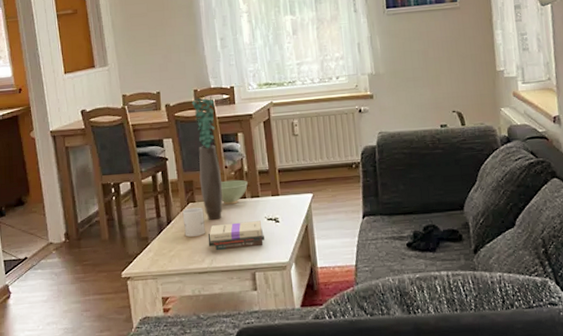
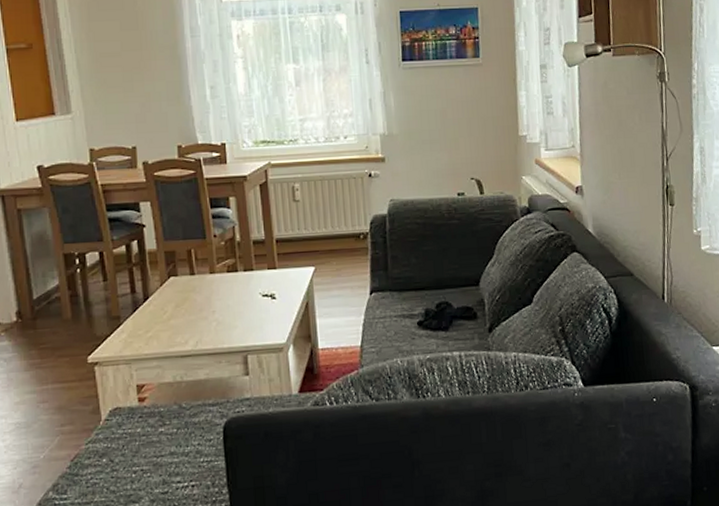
mug: present [182,207,206,238] -> none [162,281,190,317]
vase: present [191,94,223,220] -> none [174,150,211,296]
books: present [207,221,264,251] -> none [192,297,258,331]
bowl: present [221,179,248,205] -> none [208,250,240,279]

